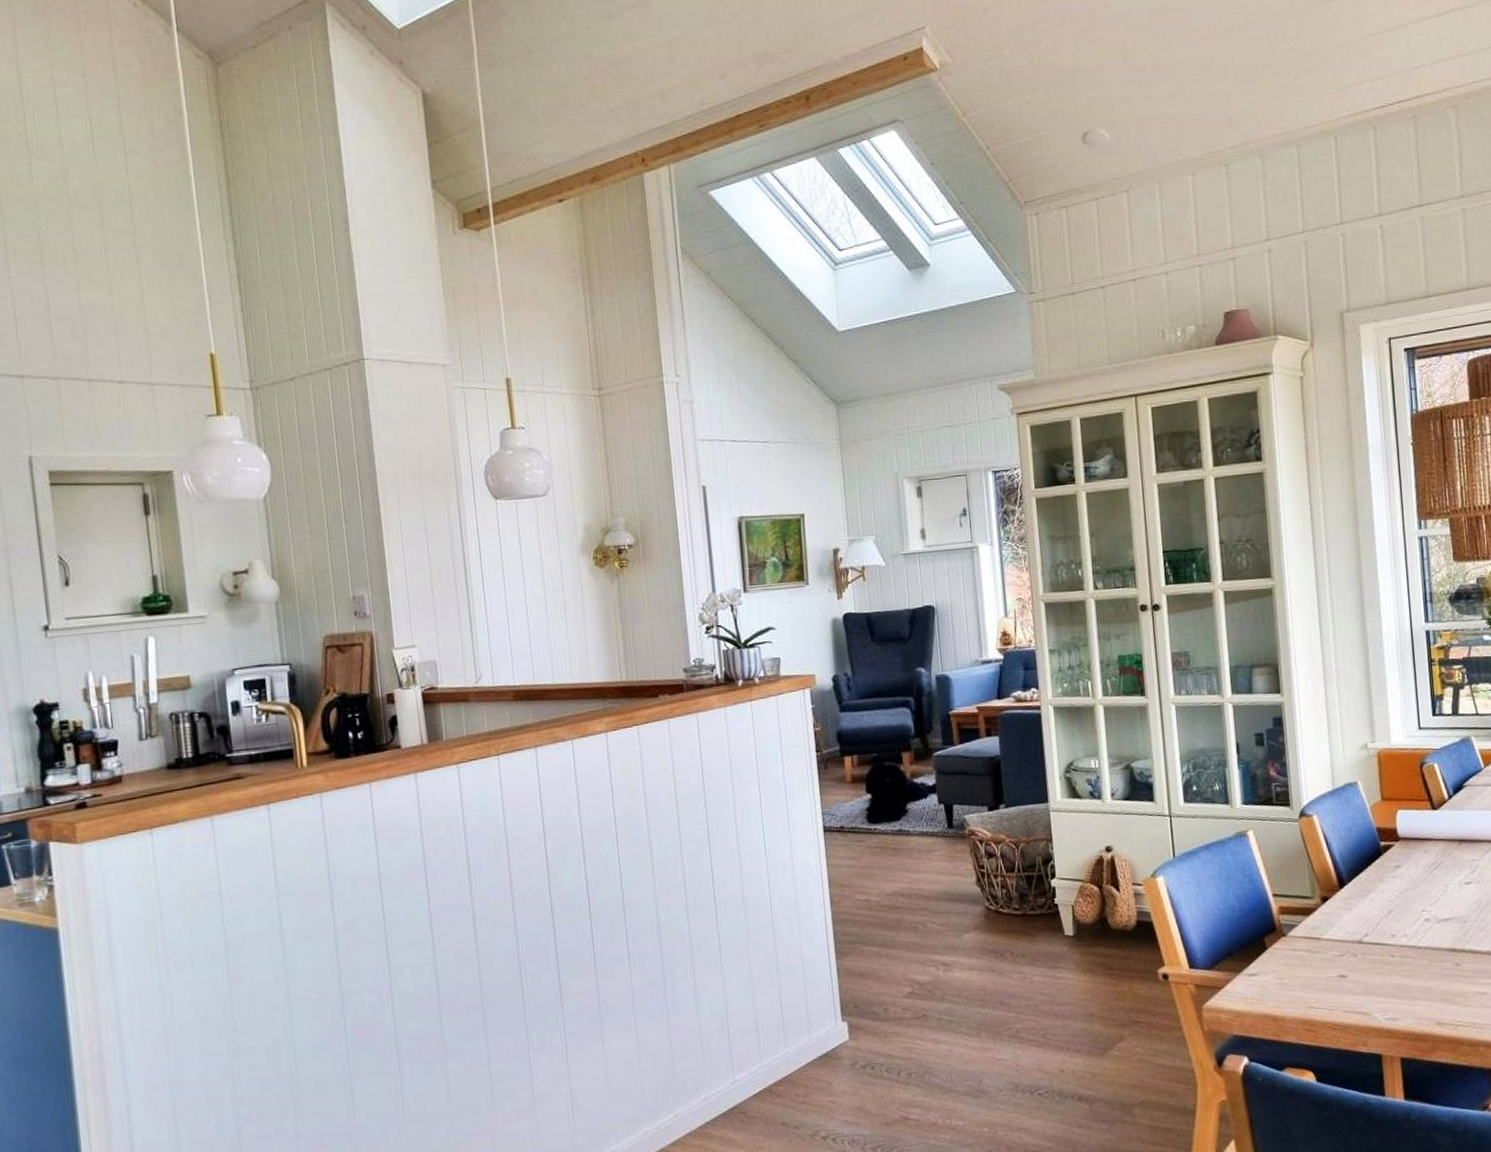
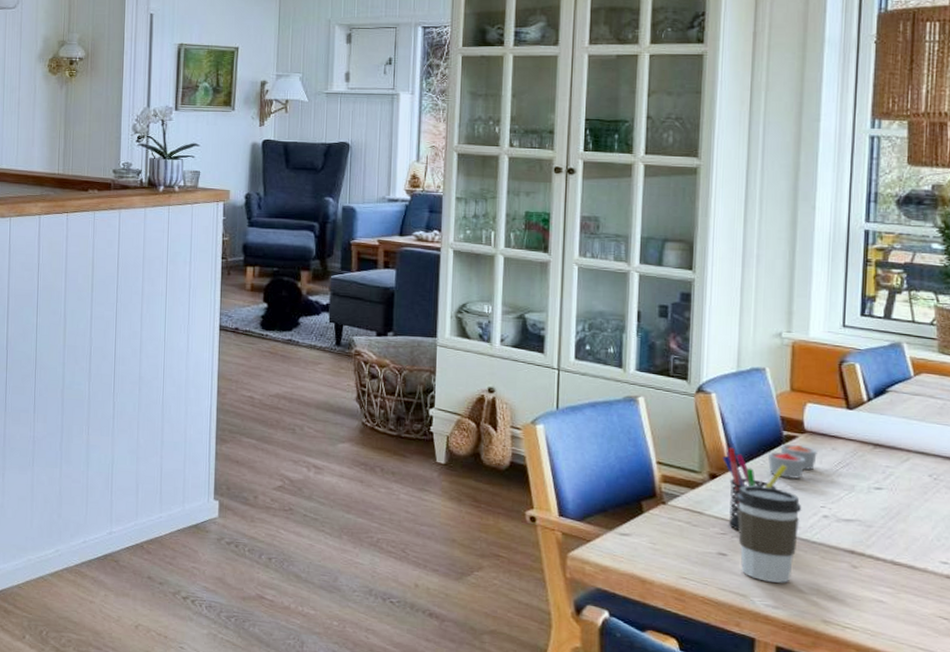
pen holder: none [1331,866,1389,949] -> present [722,447,787,531]
coffee cup: none [1347,900,1406,996] -> present [736,485,802,583]
candle: none [1370,853,1413,889] -> present [767,444,817,480]

